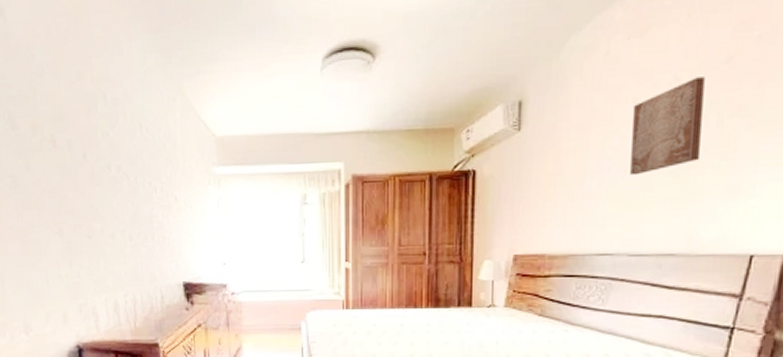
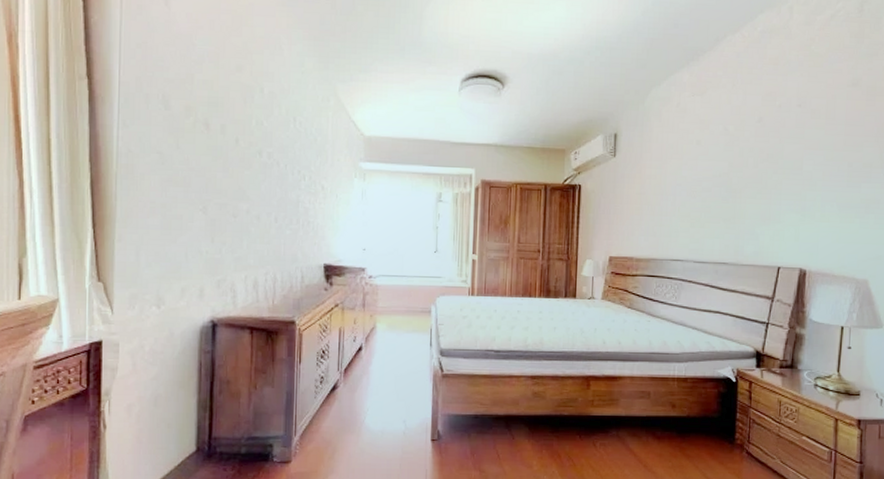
wall art: present [630,77,705,176] -> none [695,130,745,200]

